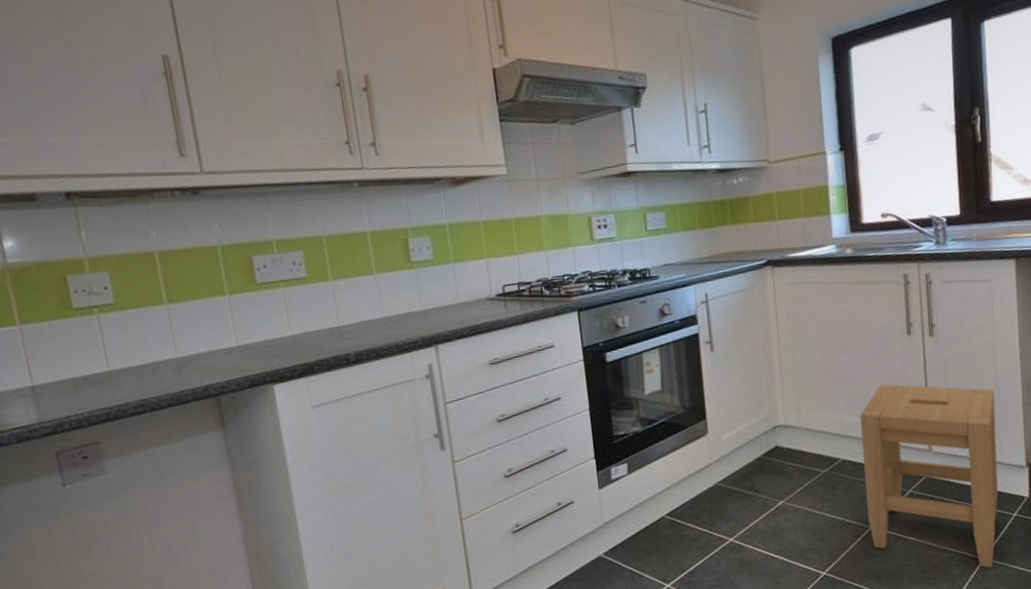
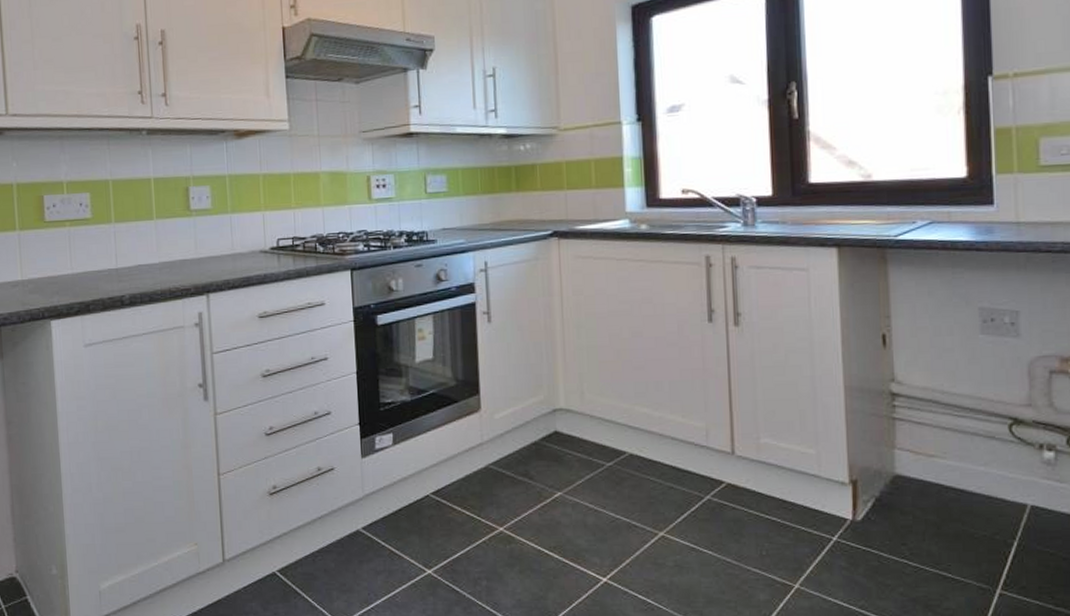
stool: present [859,384,999,568] -> none [651,374,815,598]

